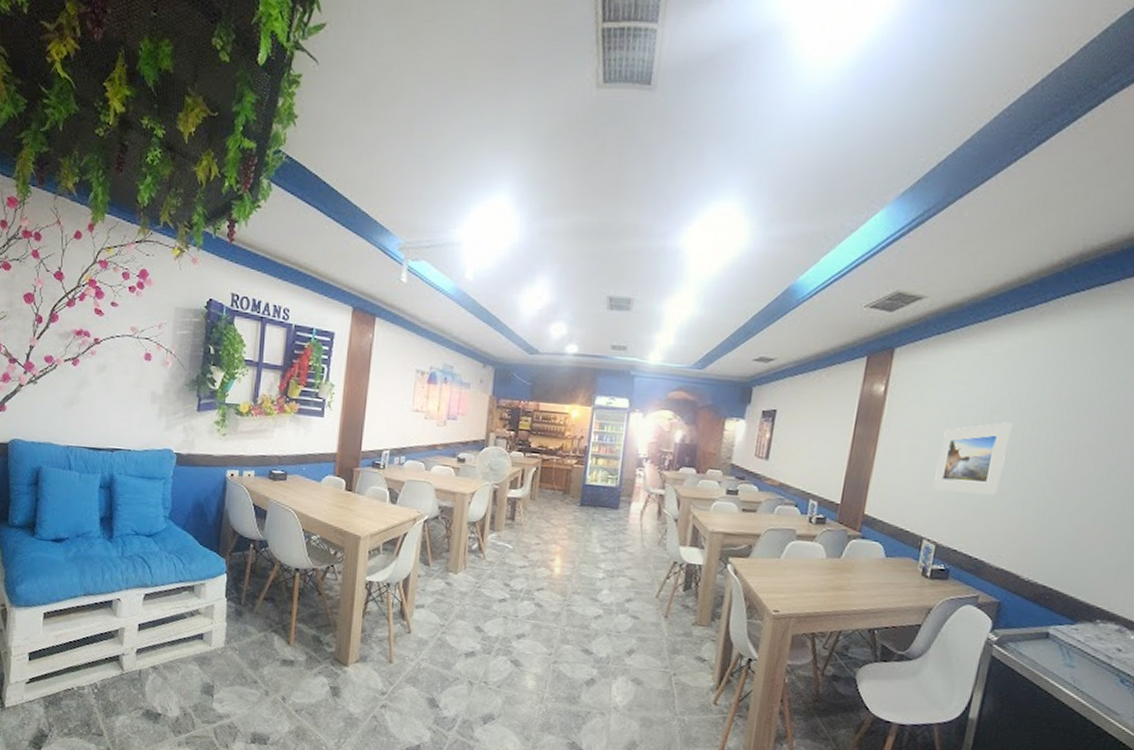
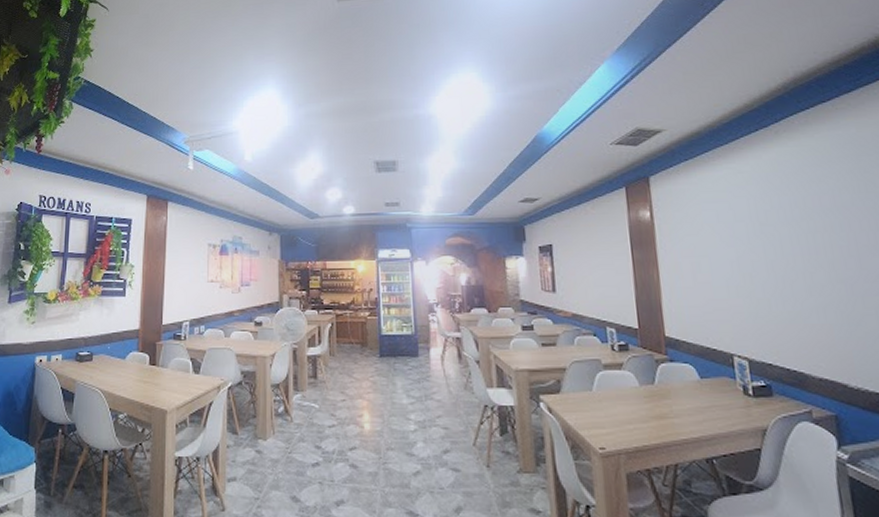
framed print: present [933,422,1013,495] -> none [721,232,793,305]

